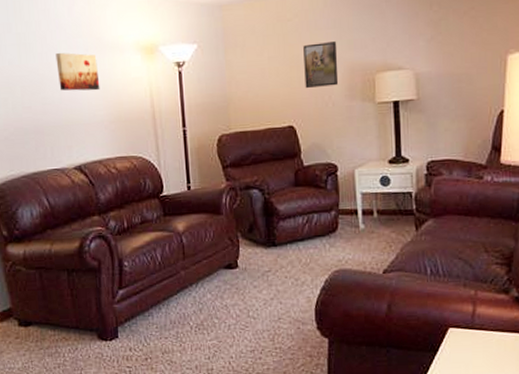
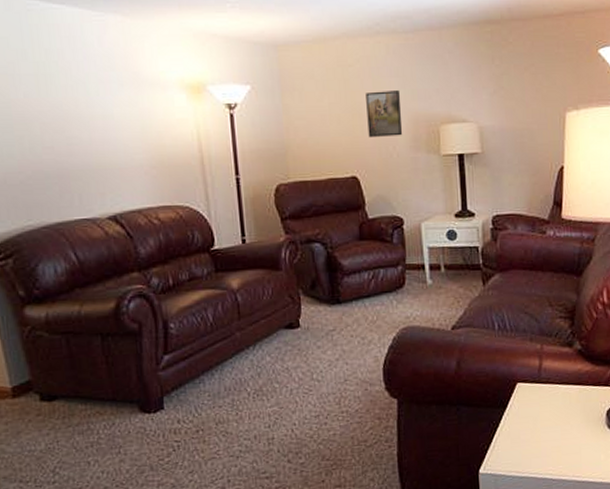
wall art: present [55,52,100,91] -> none [83,86,139,132]

